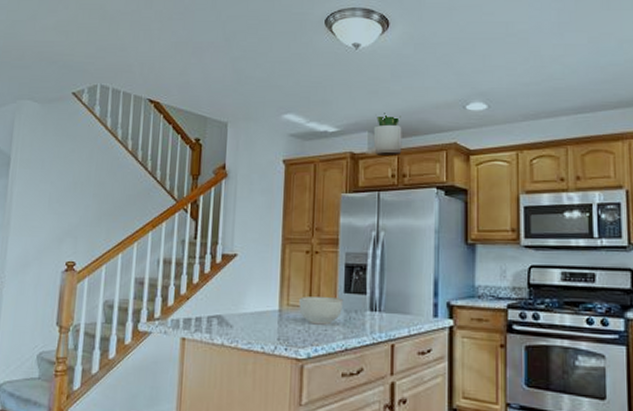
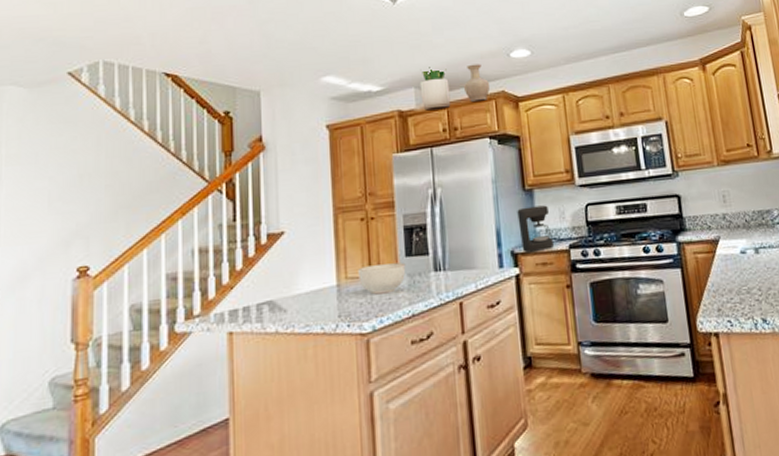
vase: none [417,113,442,152] -> present [464,63,490,103]
coffee maker: none [457,261,491,307] -> present [517,205,554,253]

